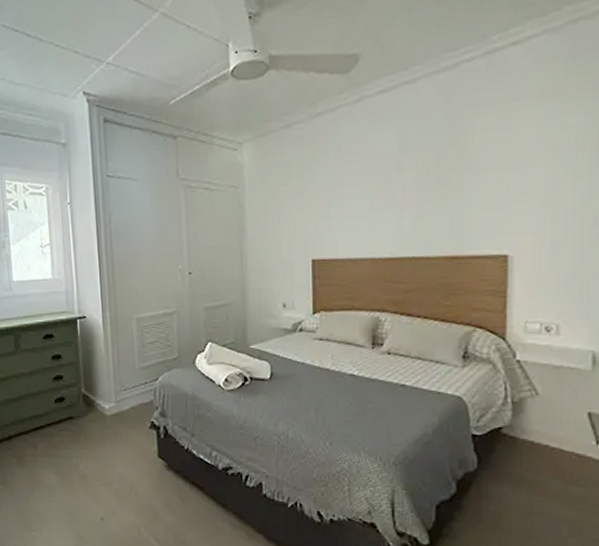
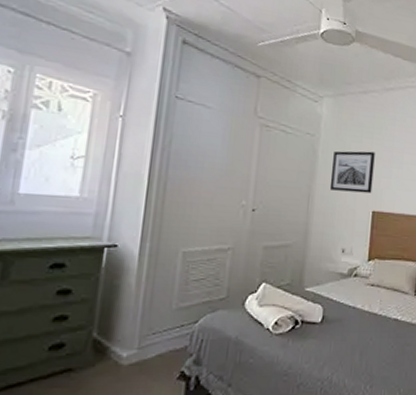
wall art: none [261,193,309,243] -> present [329,150,375,194]

